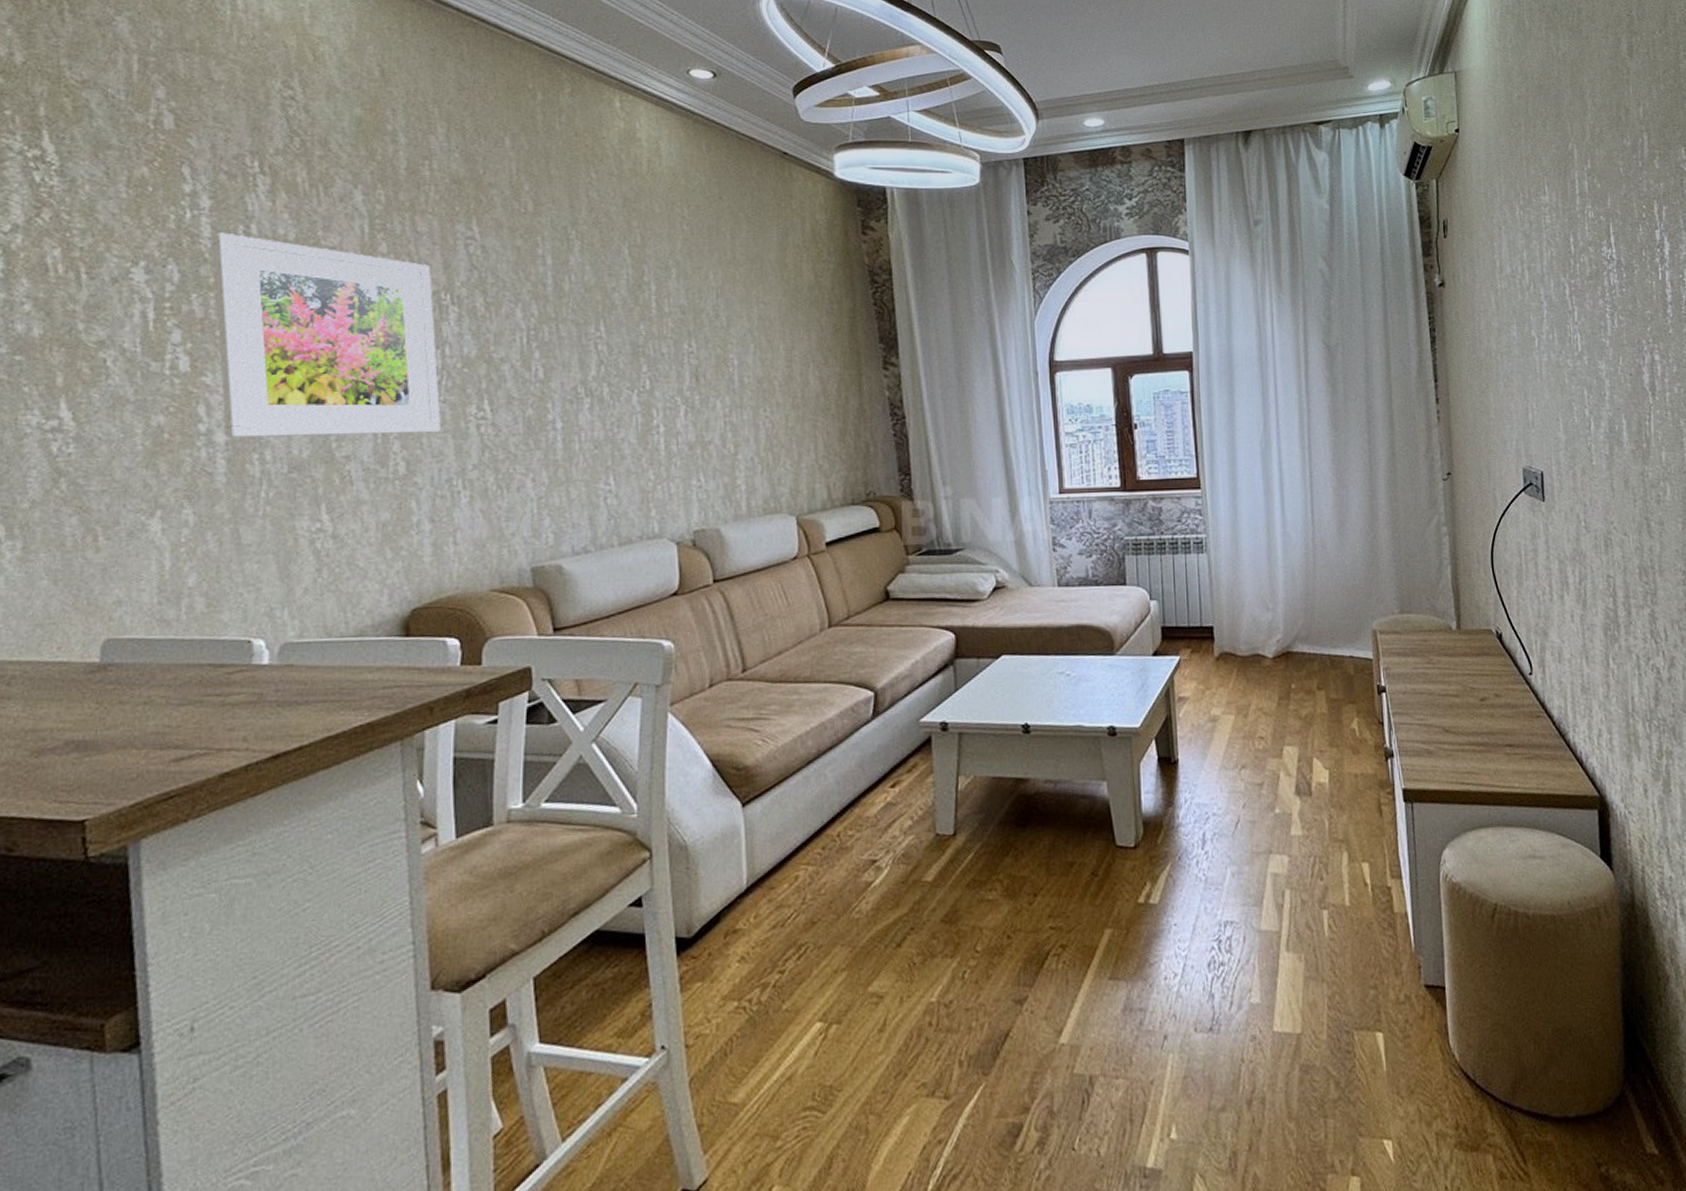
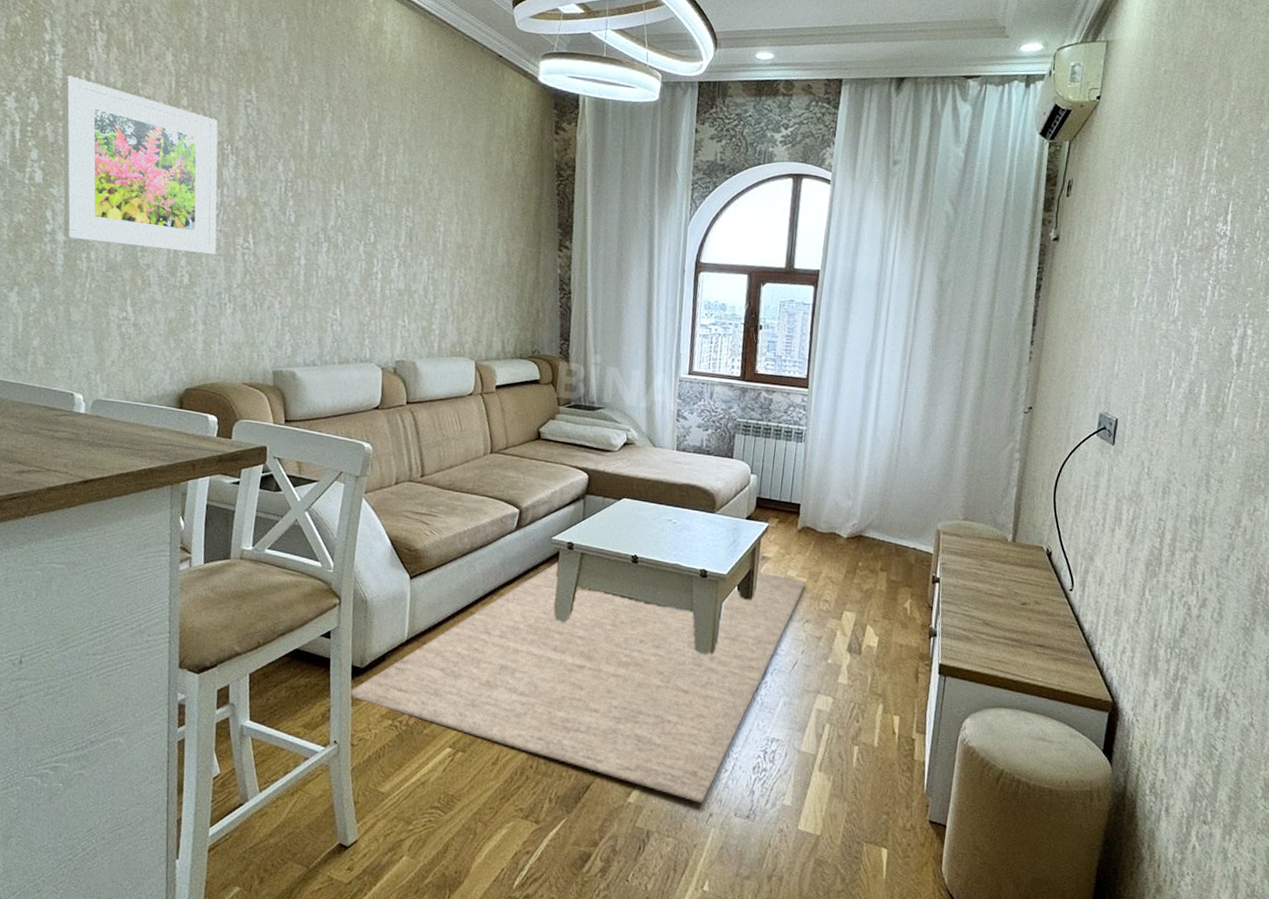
rug: none [676,717,1235,1025] -> present [349,560,806,803]

